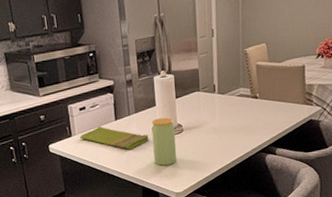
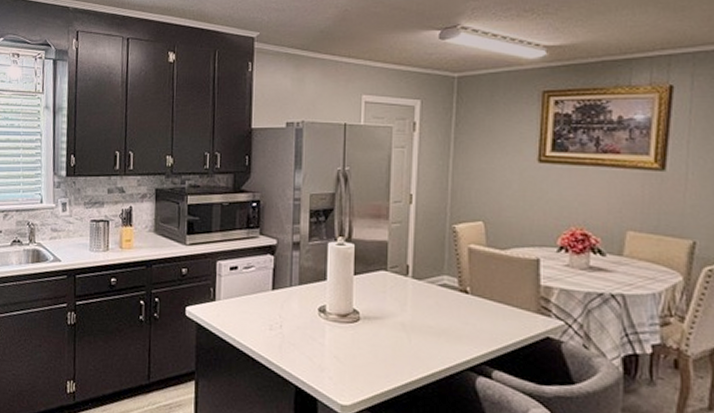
dish towel: present [80,126,149,150] -> none [225,294,313,332]
jar: present [151,117,177,166] -> none [316,296,349,363]

